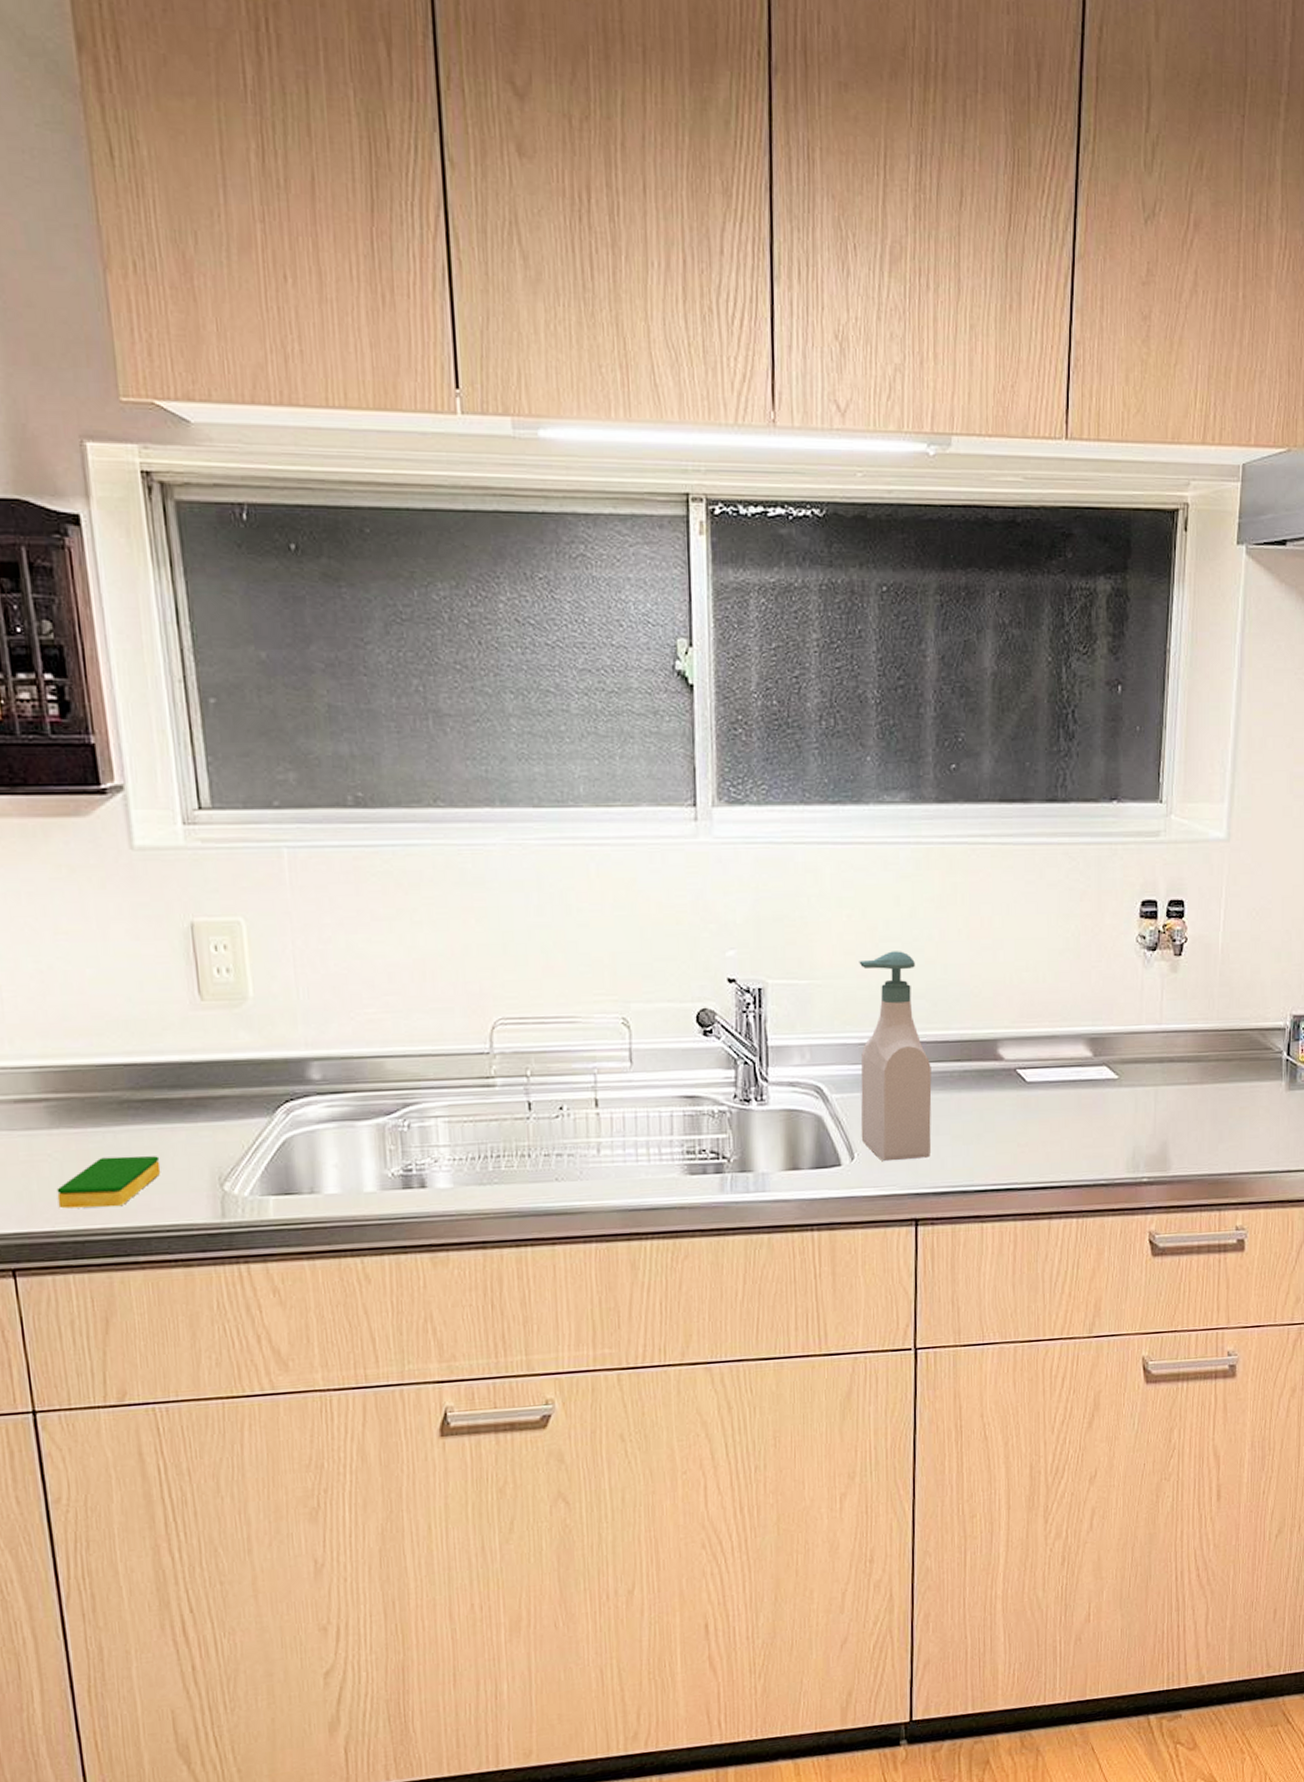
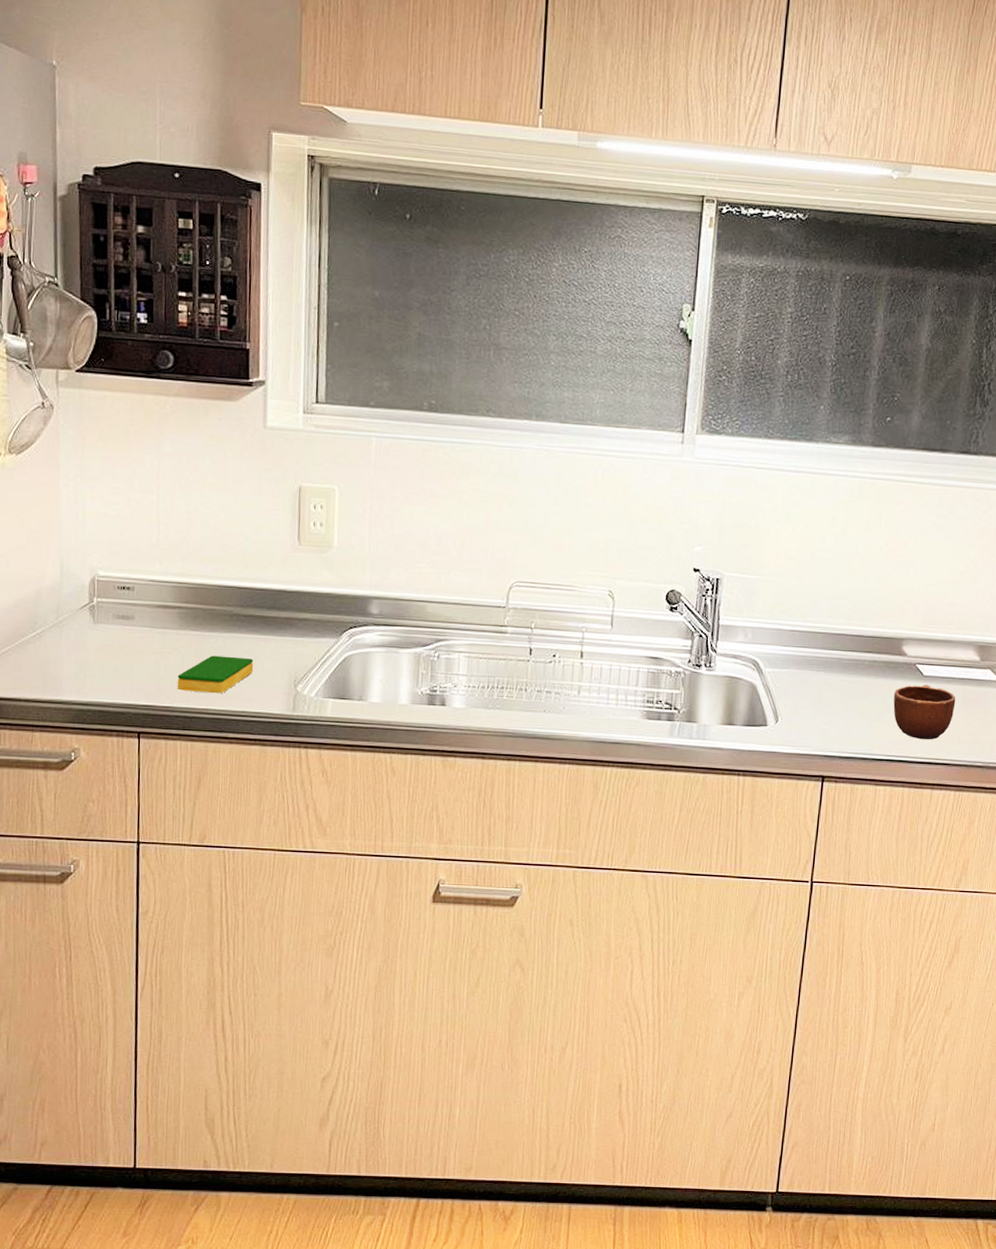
soap bottle: present [859,951,932,1162] -> none [785,559,848,728]
mug: none [993,1092,1068,1161] -> present [893,684,956,740]

